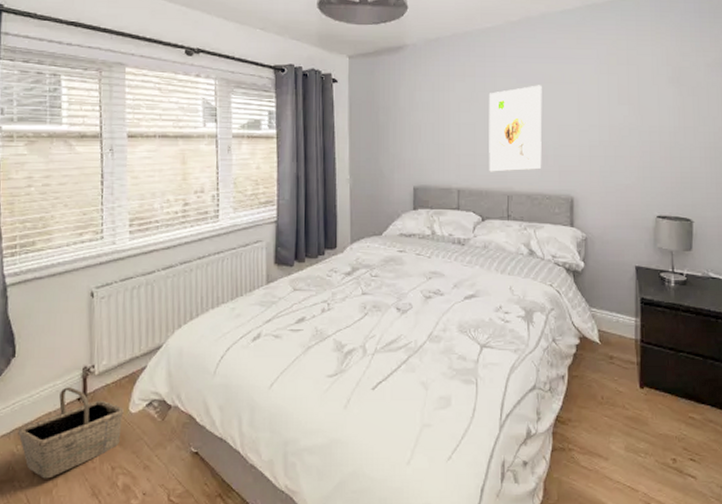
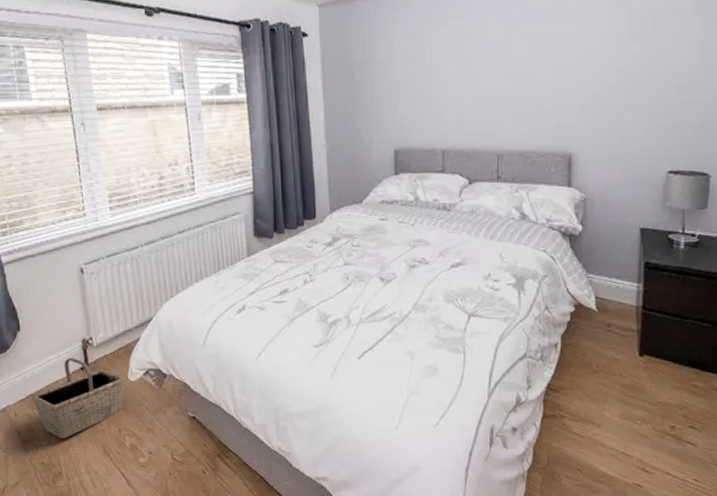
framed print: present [488,85,542,172] -> none [476,24,538,129]

